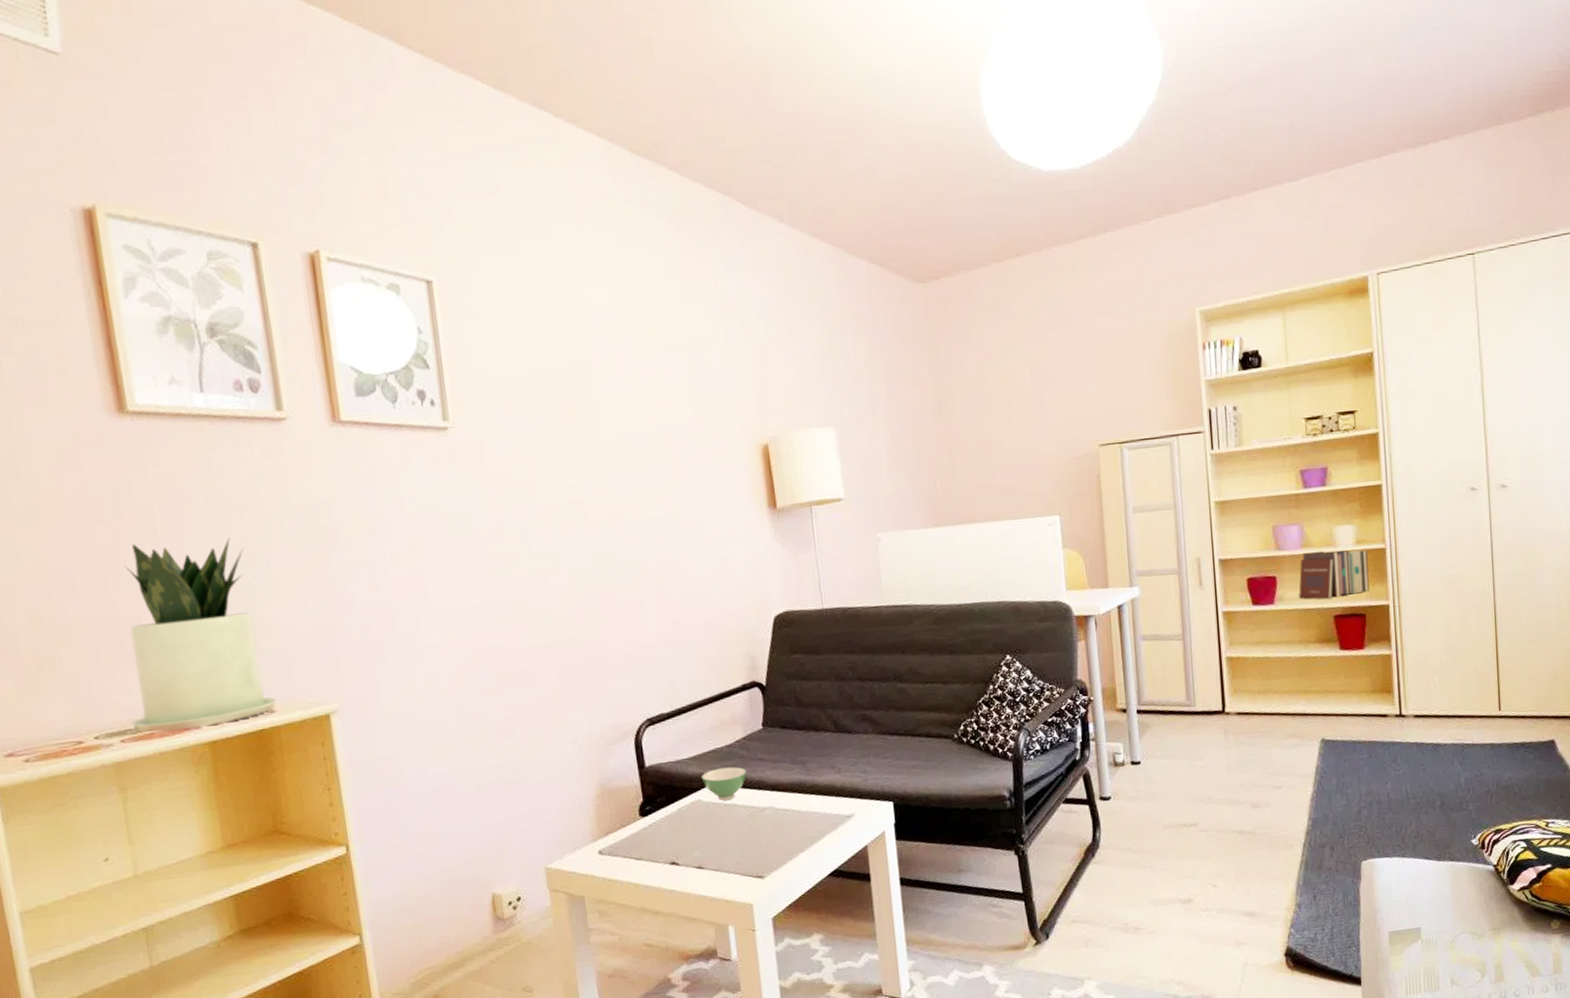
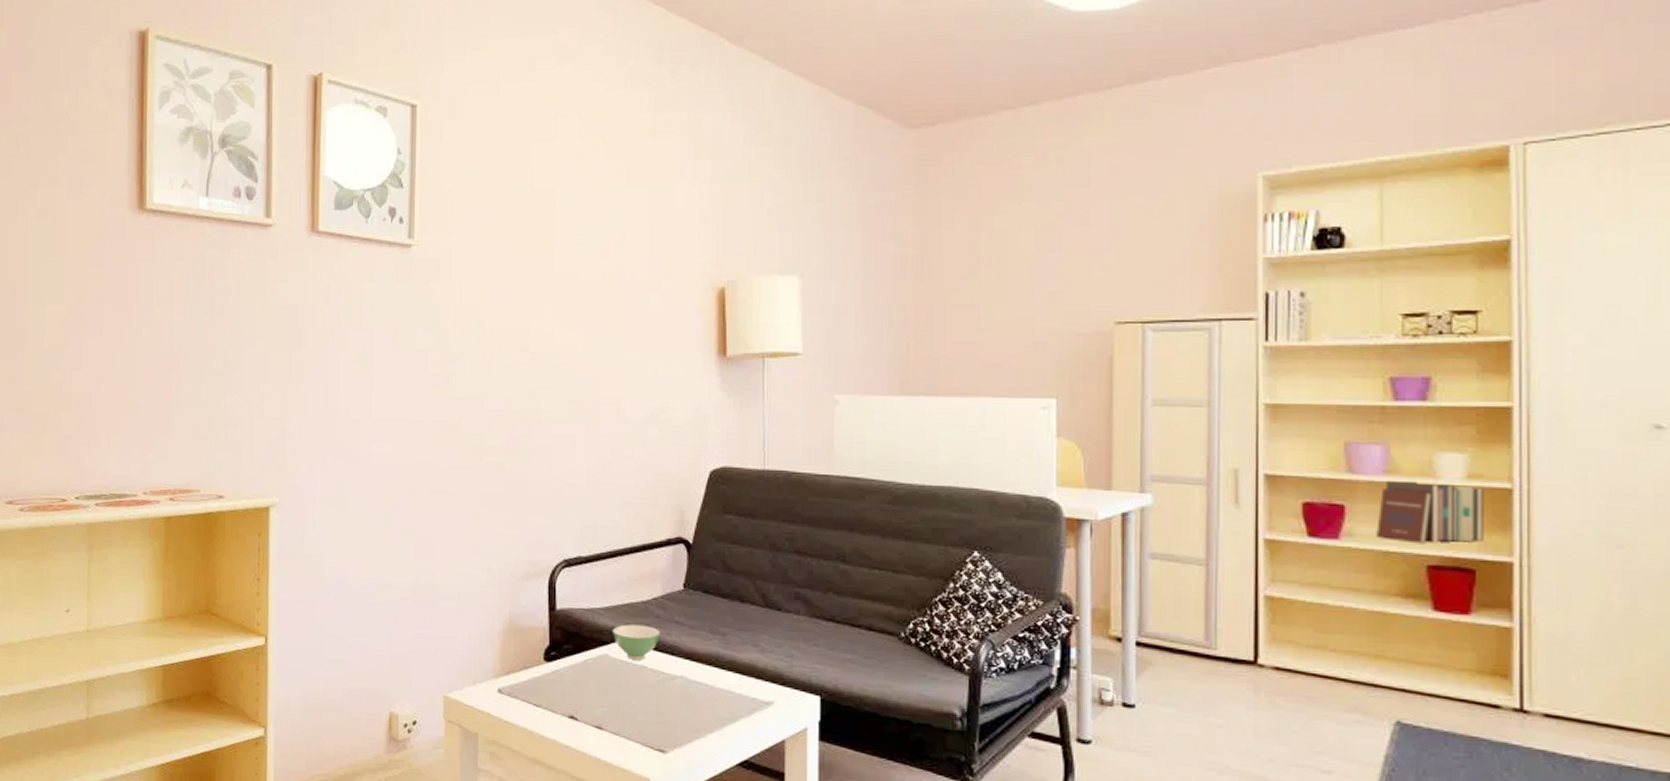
planter: present [124,537,278,733] -> none [104,327,228,503]

